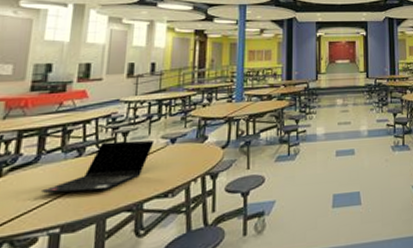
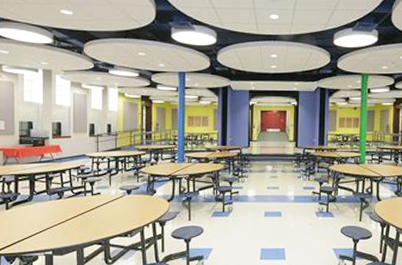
laptop computer: present [40,140,155,194] -> none [35,189,115,227]

